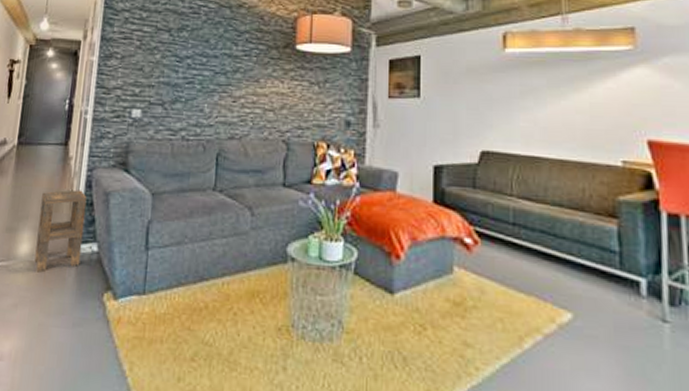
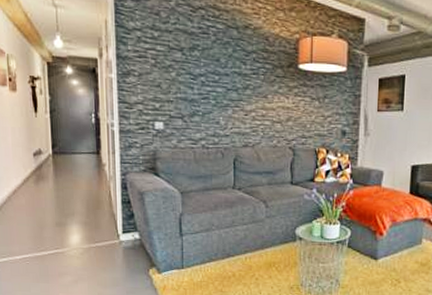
side table: present [34,190,87,273] -> none [83,191,126,256]

